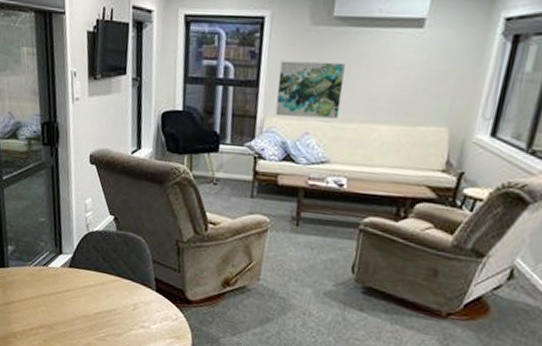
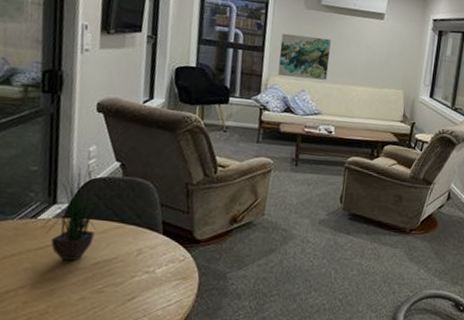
potted plant: none [53,211,106,309] -> present [42,159,108,262]

